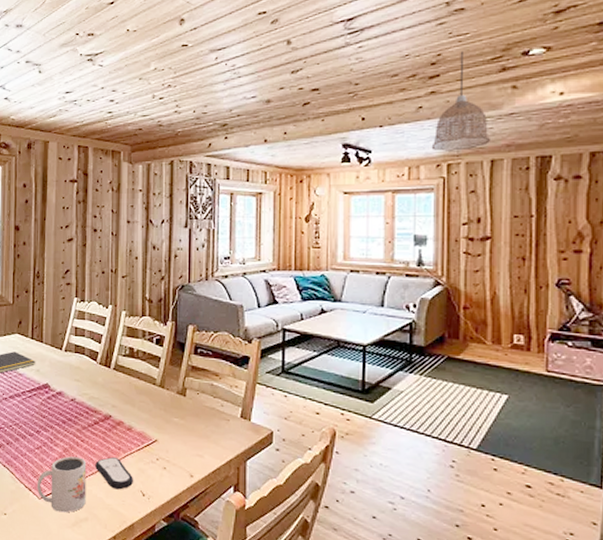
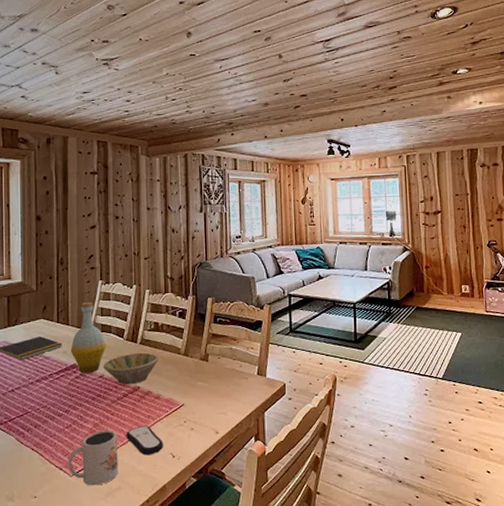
bottle: none [43,320,79,395] -> present [70,302,107,374]
bowl: none [75,378,133,412] -> present [103,352,159,385]
pendant lamp: present [431,51,491,151] -> none [394,69,436,146]

